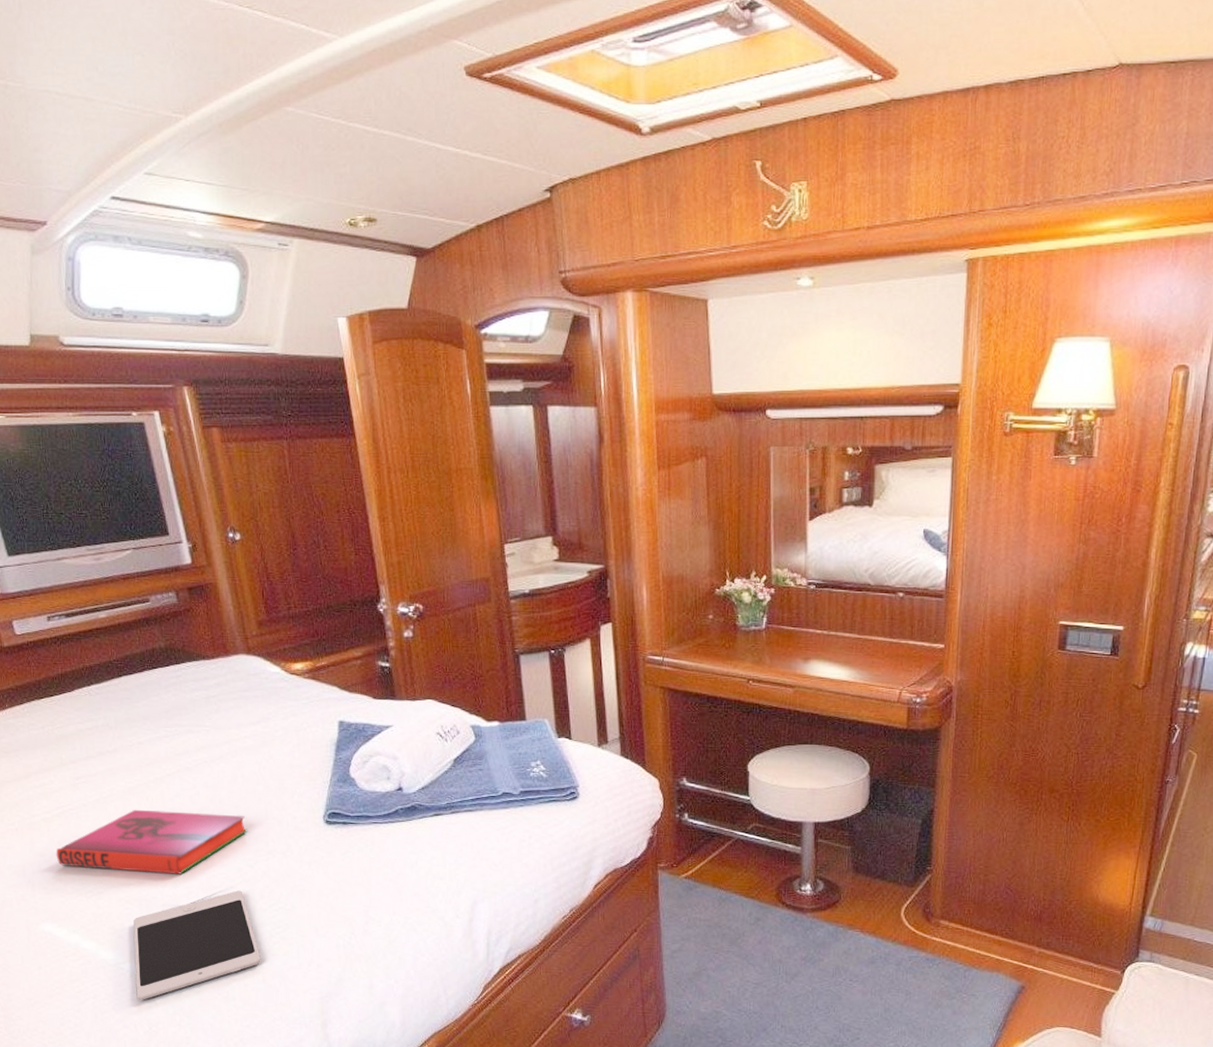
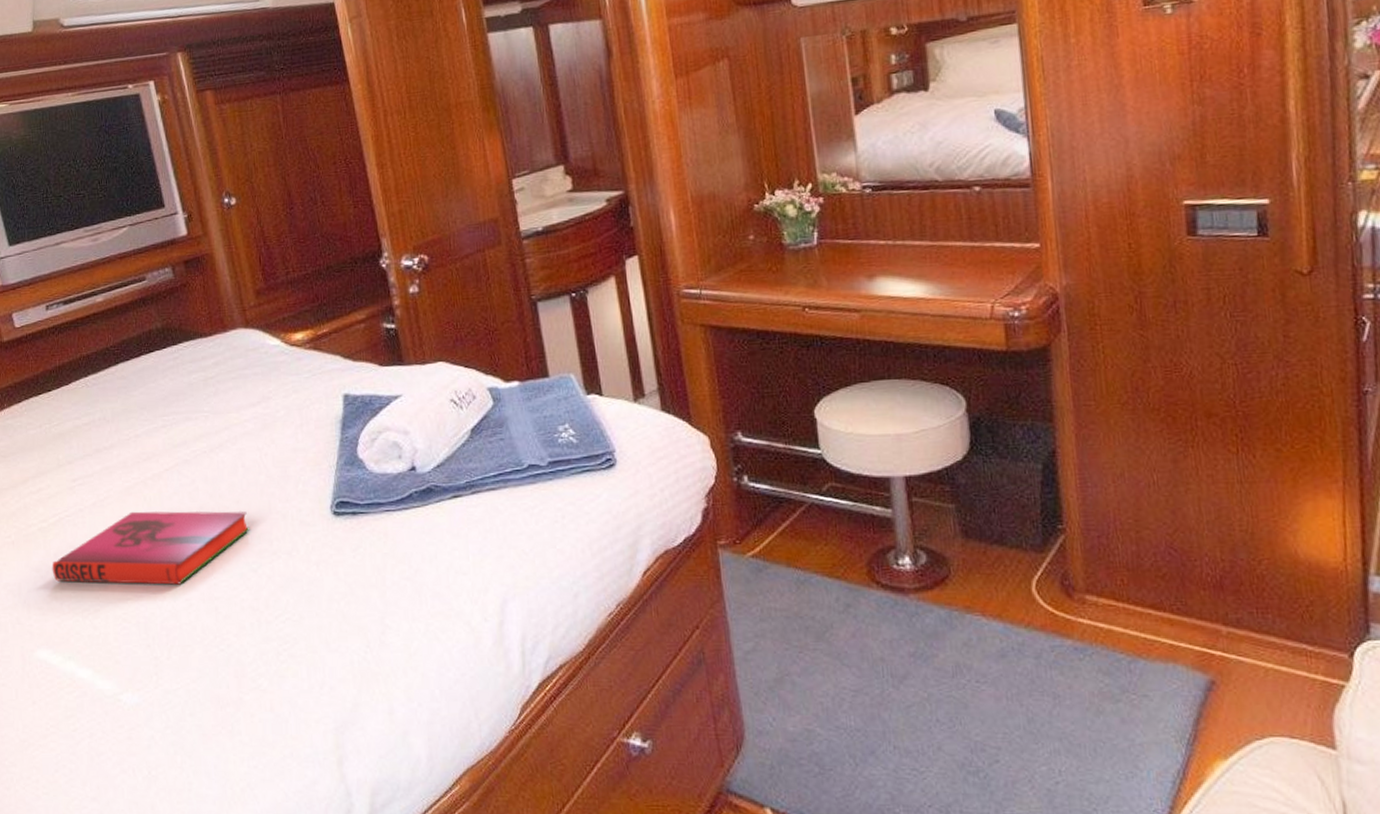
tablet: present [133,890,261,1000] -> none [131,600,268,738]

